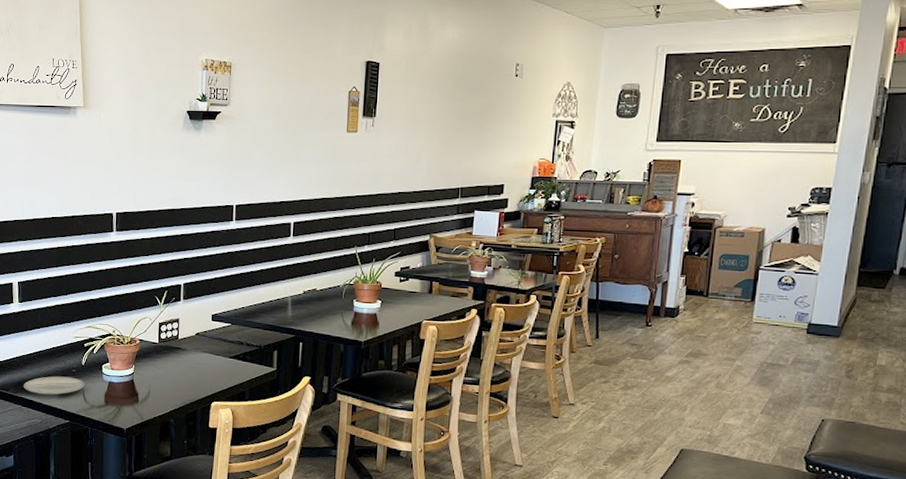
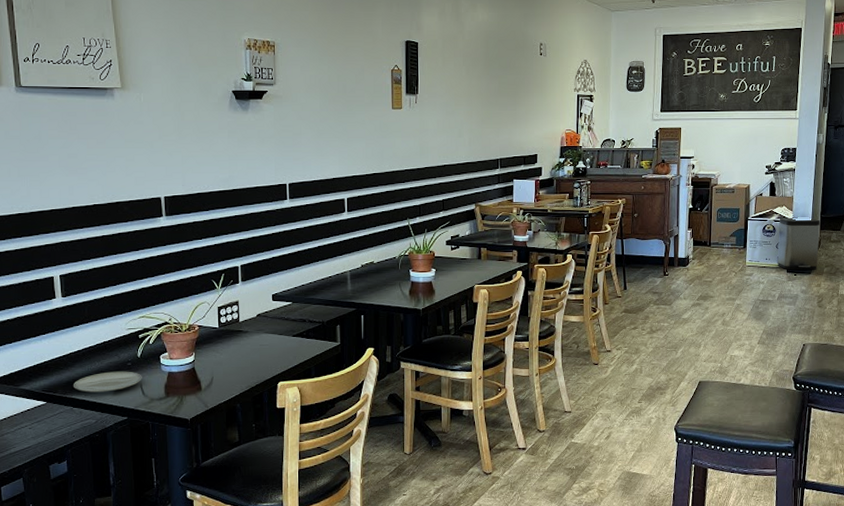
pedal bin: none [795,269,858,333] -> present [777,217,821,270]

